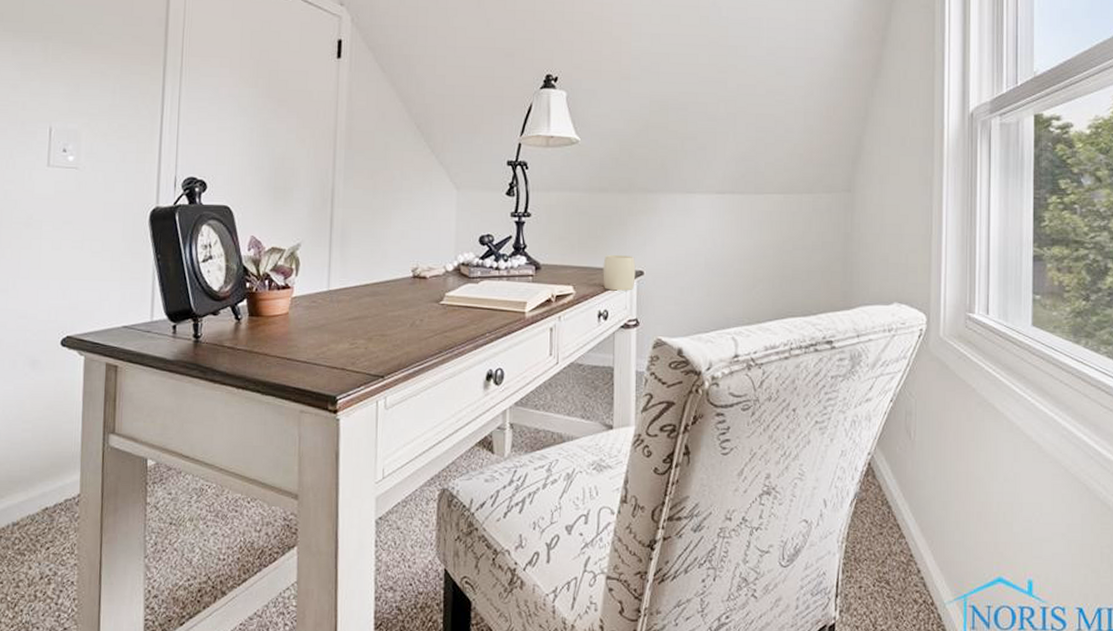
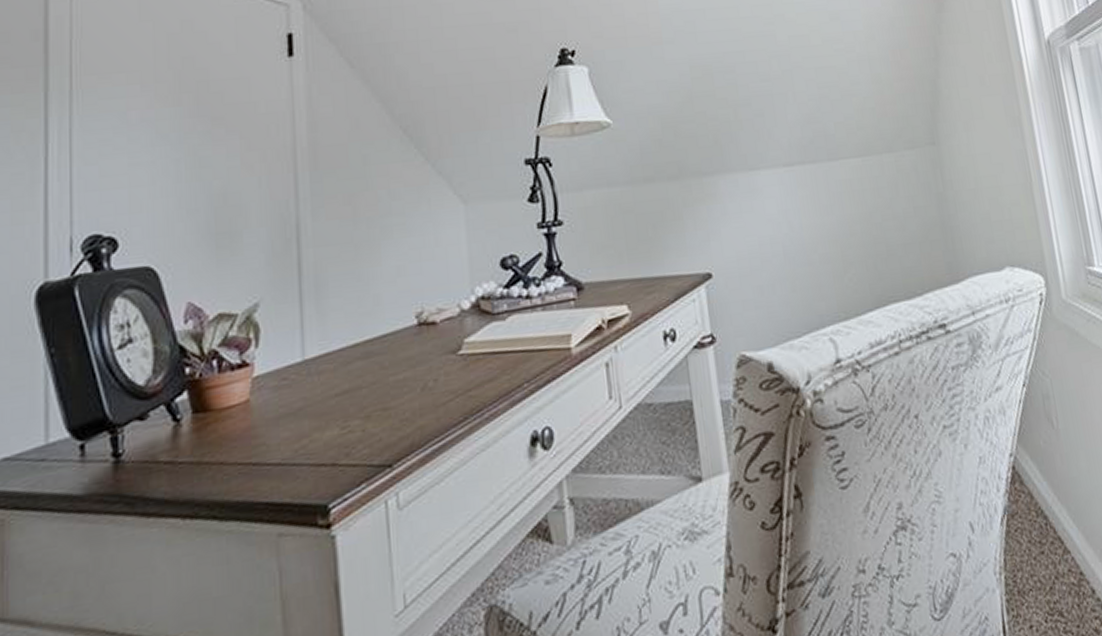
mug: present [603,255,636,291] -> none [661,256,704,304]

